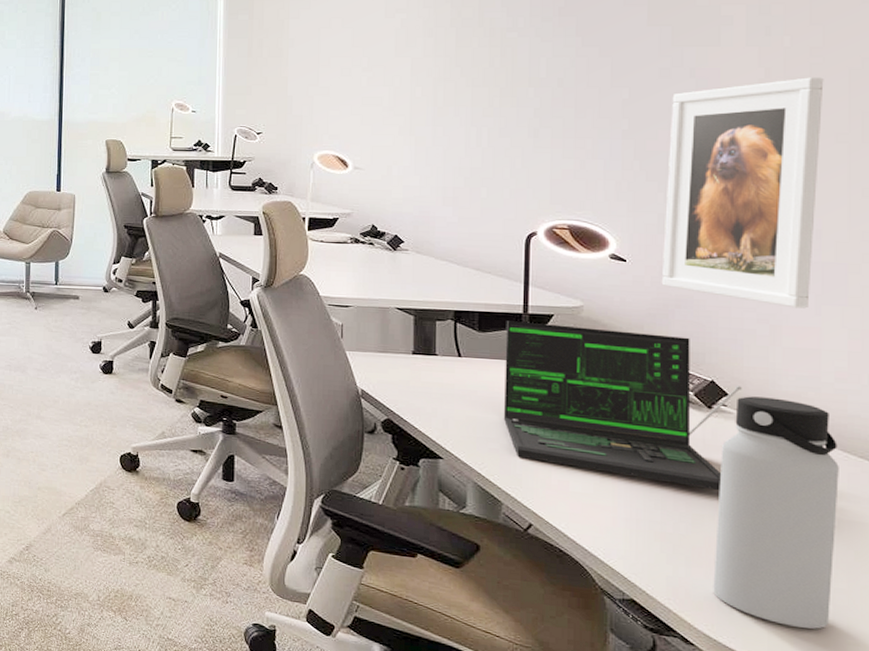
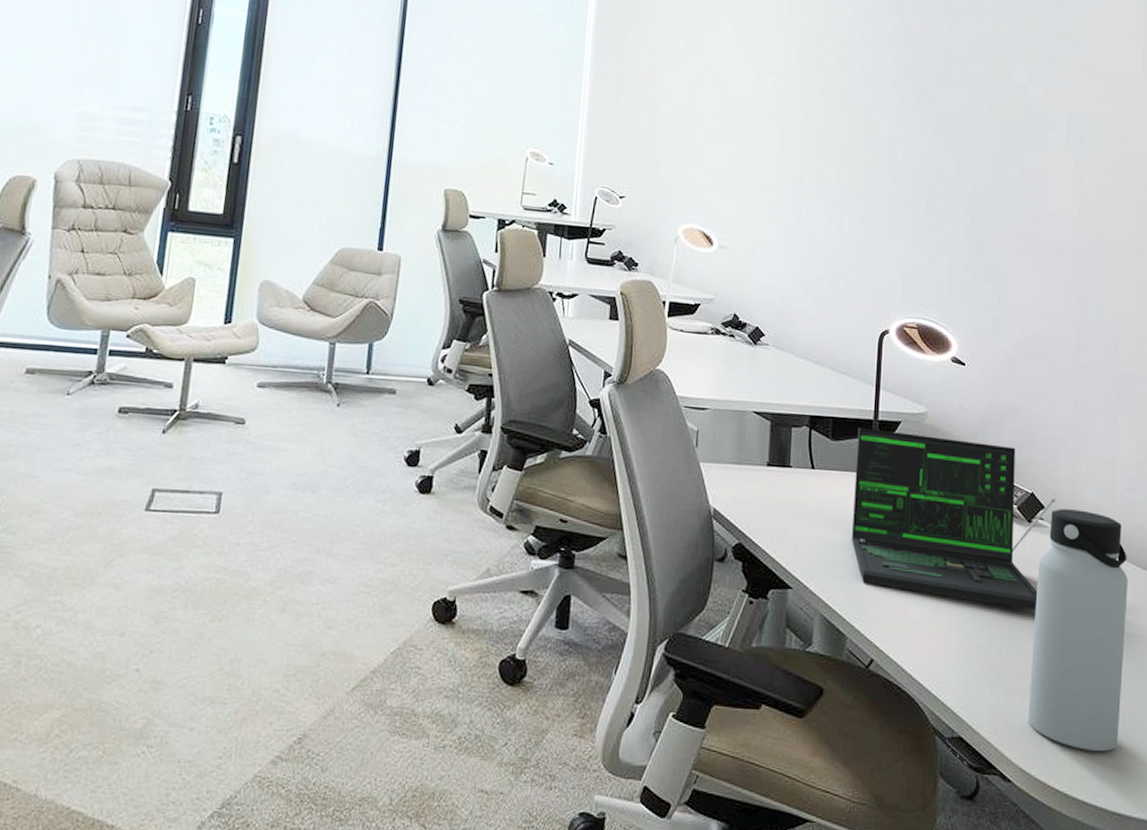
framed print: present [661,77,824,309] -> none [994,188,1123,418]

